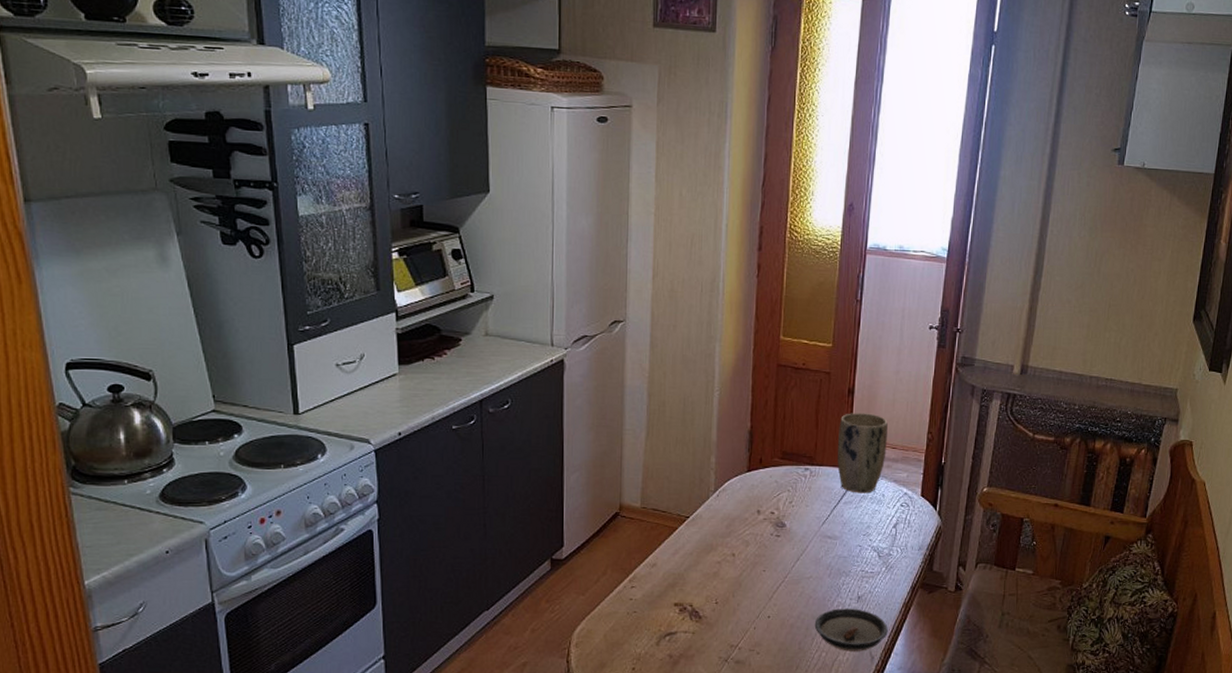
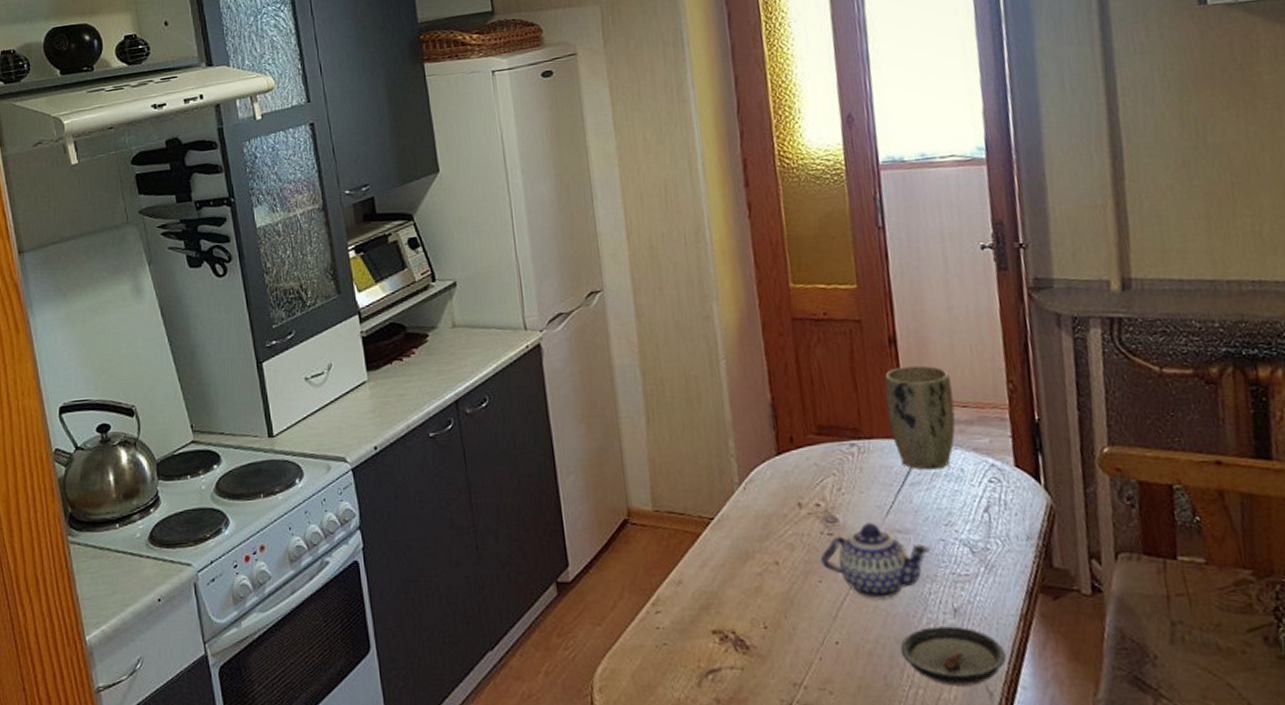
teapot: none [766,529,850,586] -> present [819,522,932,599]

